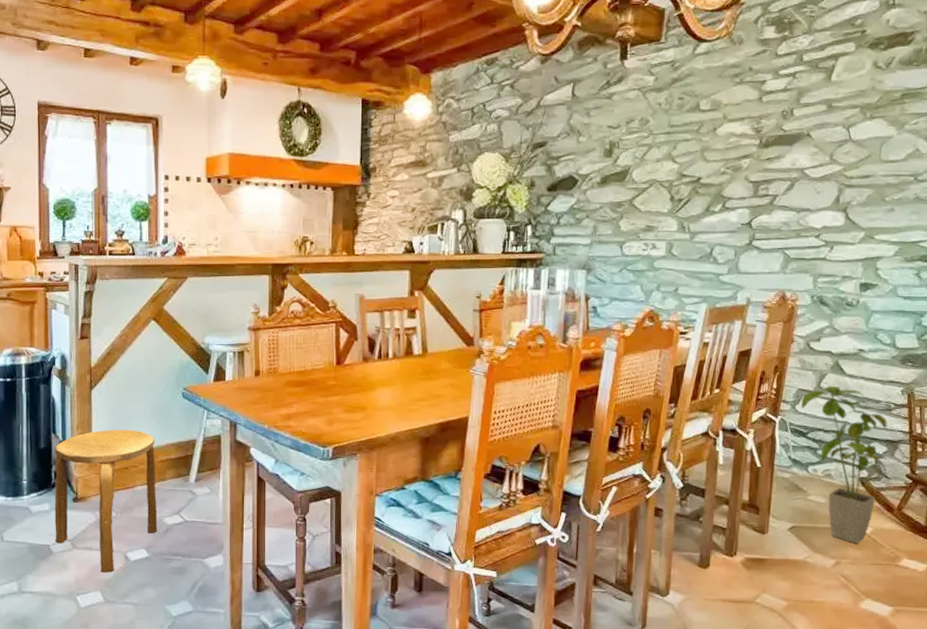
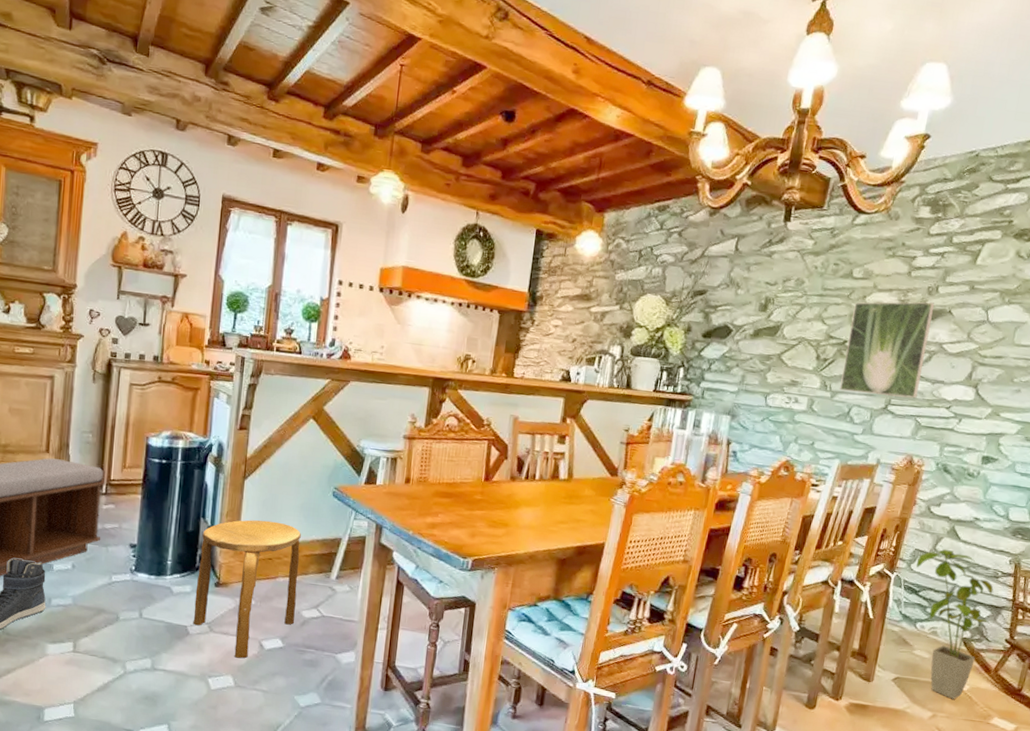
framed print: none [699,127,792,231] -> present [840,302,935,399]

